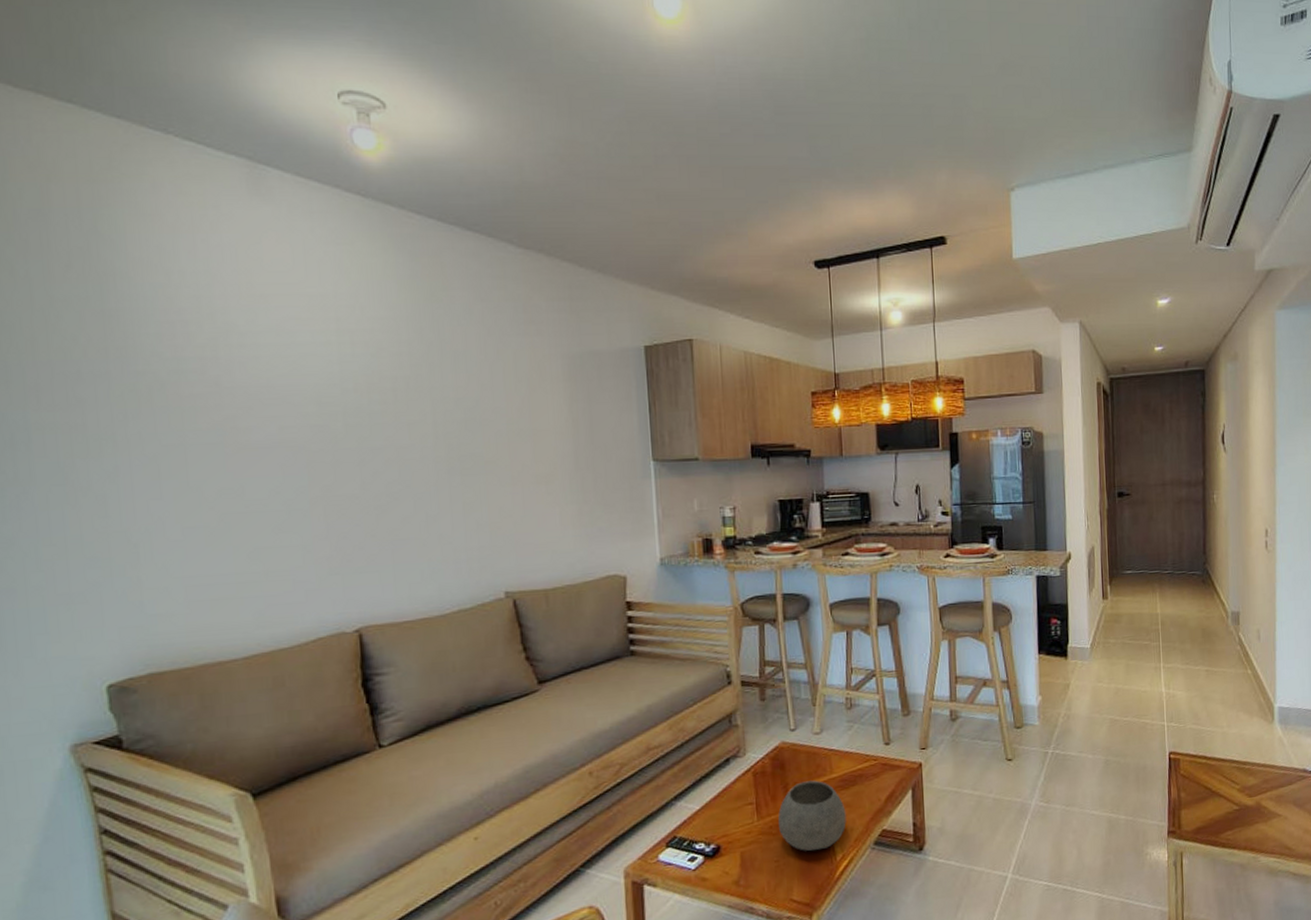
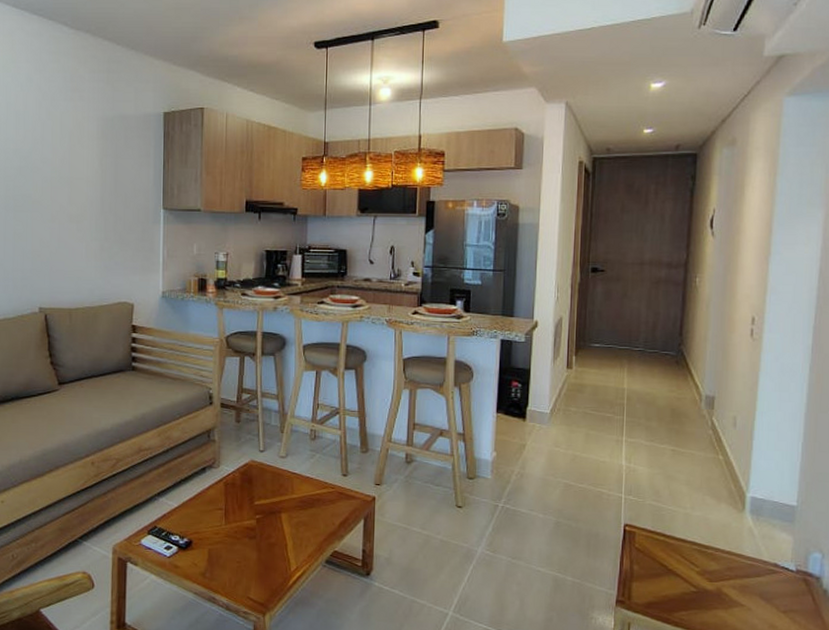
bowl: present [778,780,846,852] -> none [243,497,302,559]

